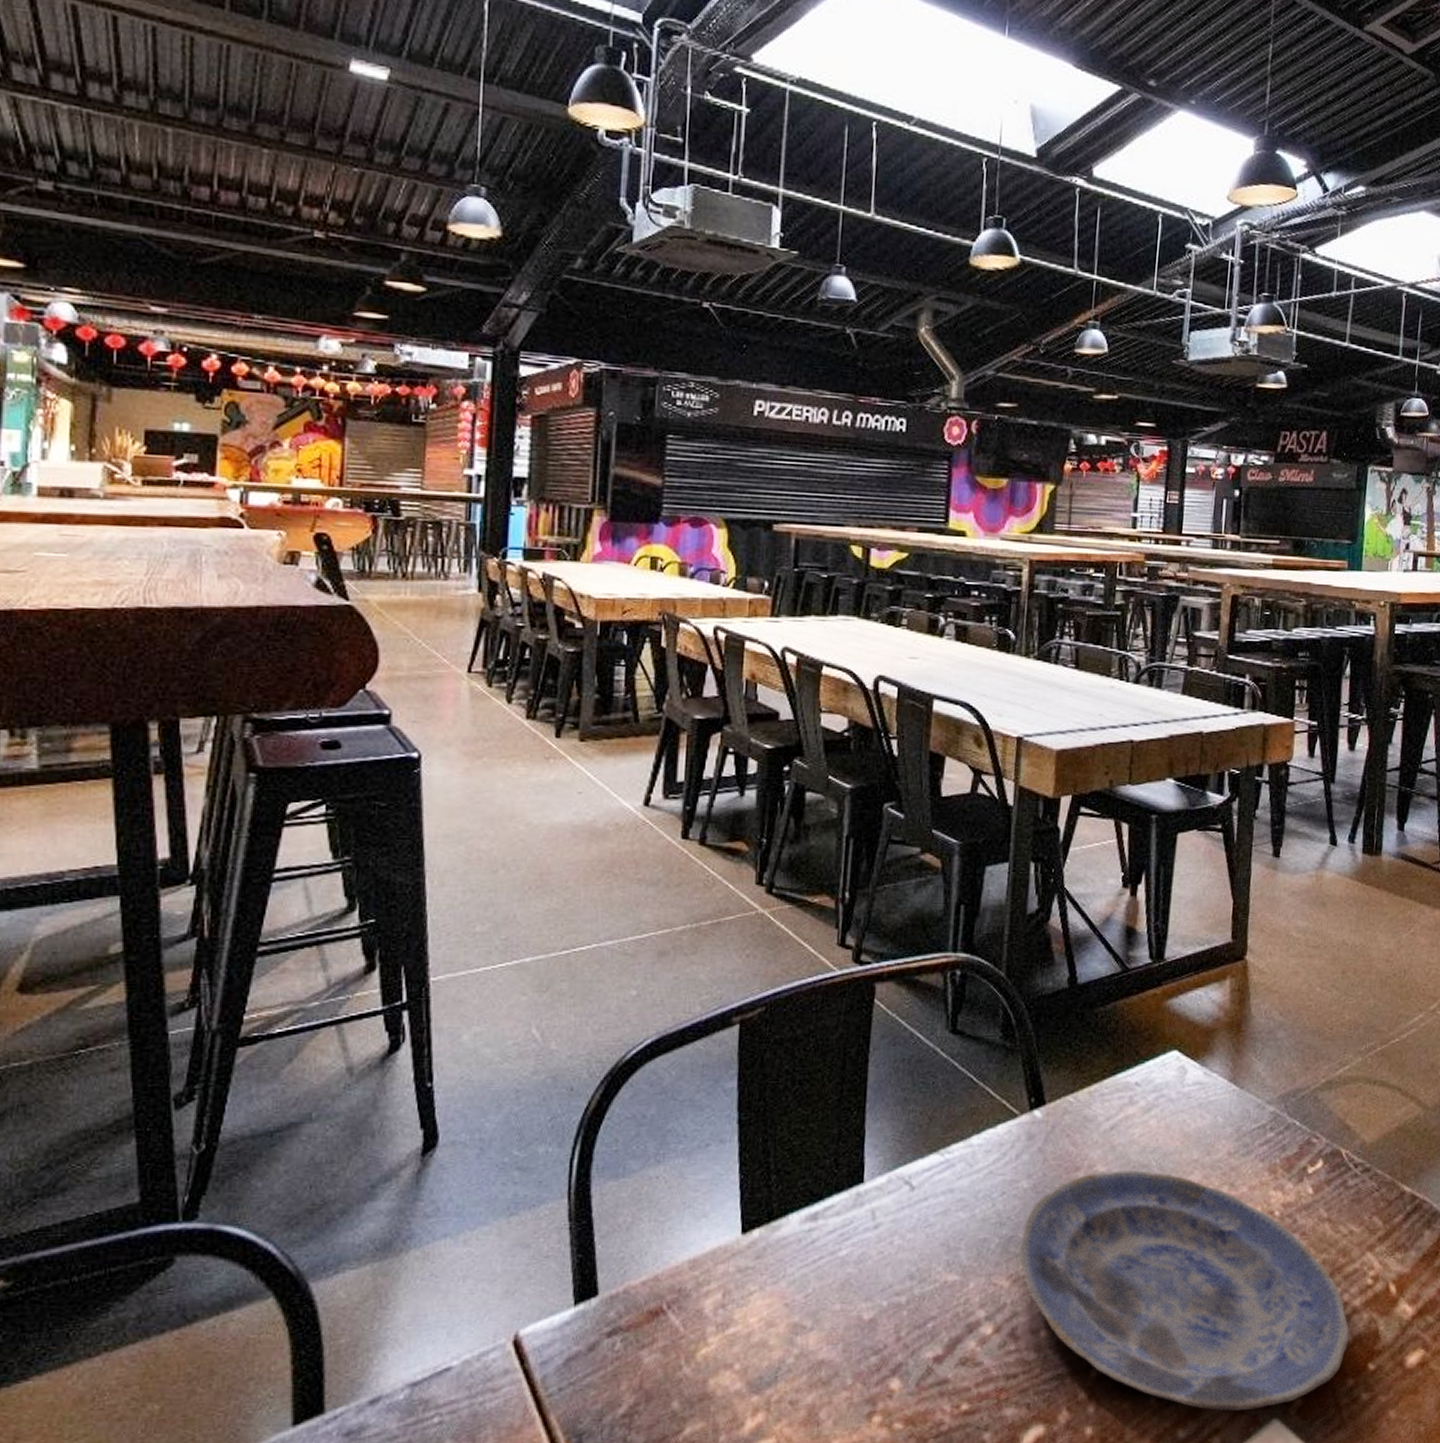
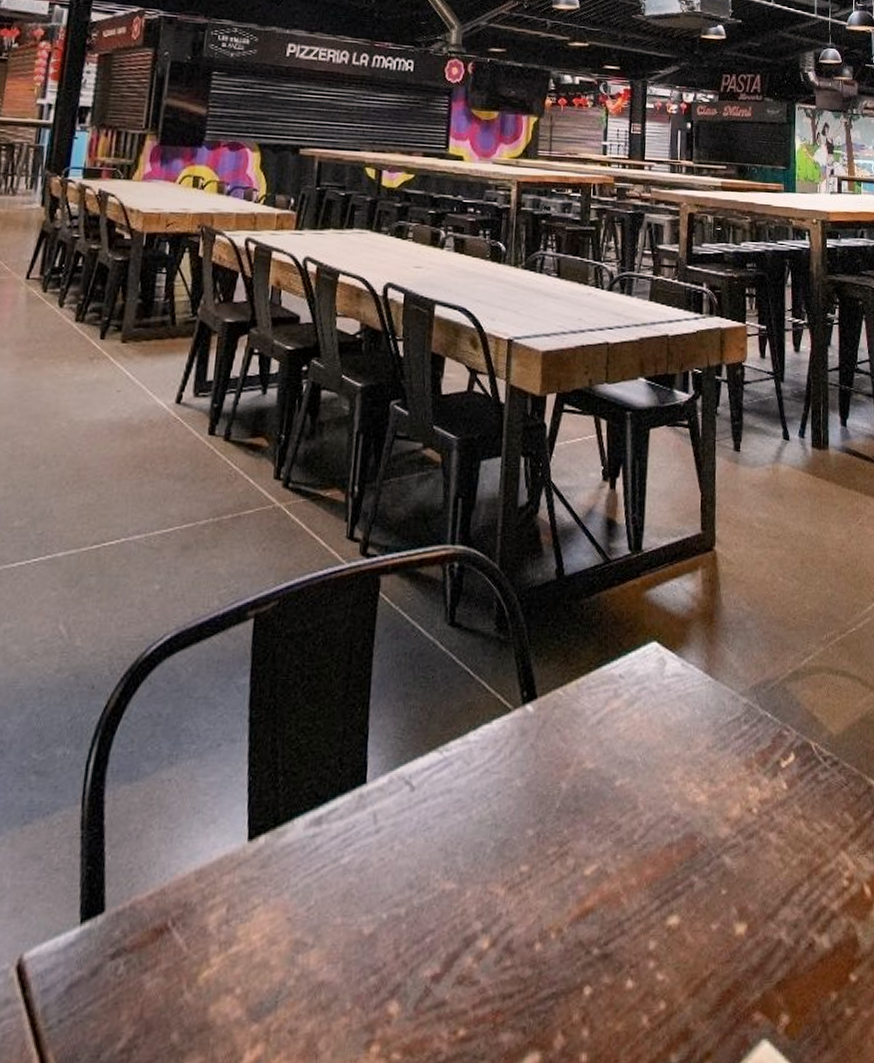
plate: present [1019,1170,1349,1411] -> none [514,766,830,1032]

